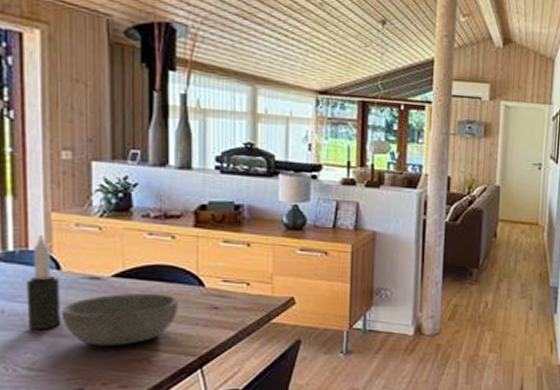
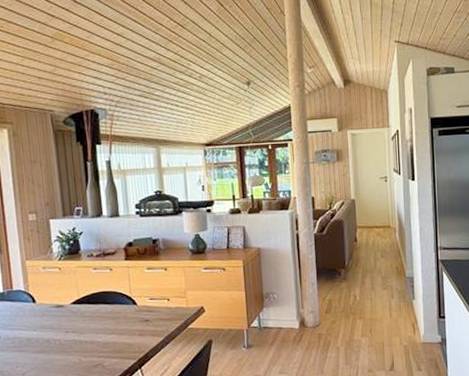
candle: present [26,234,61,330] -> none [13,278,40,349]
bowl: present [61,294,178,346] -> none [38,313,120,358]

